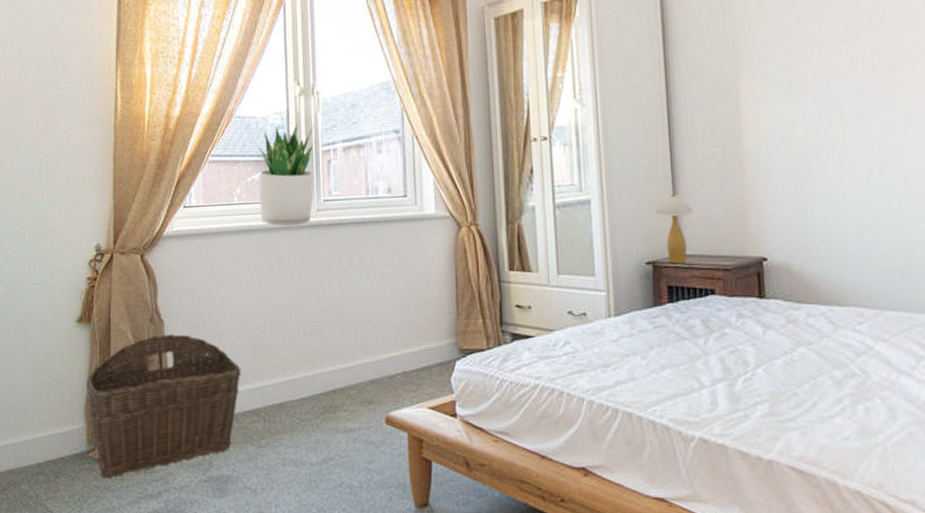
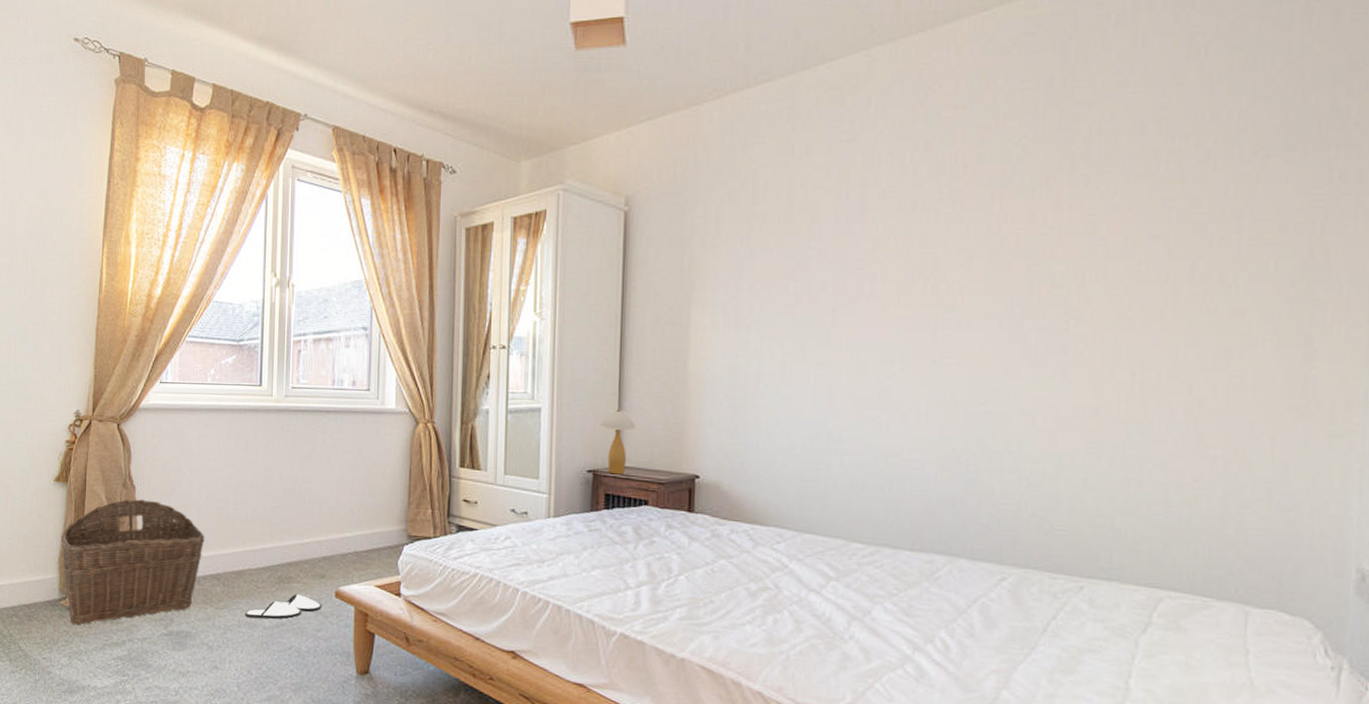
planter: present [259,122,315,226] -> none [231,312,288,408]
slippers: none [289,424,372,454] -> present [245,594,322,619]

